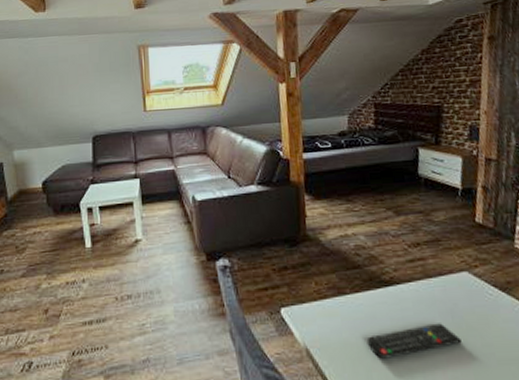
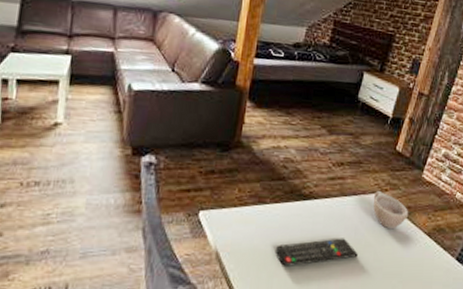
cup: none [462,268,511,309] -> present [372,191,409,230]

